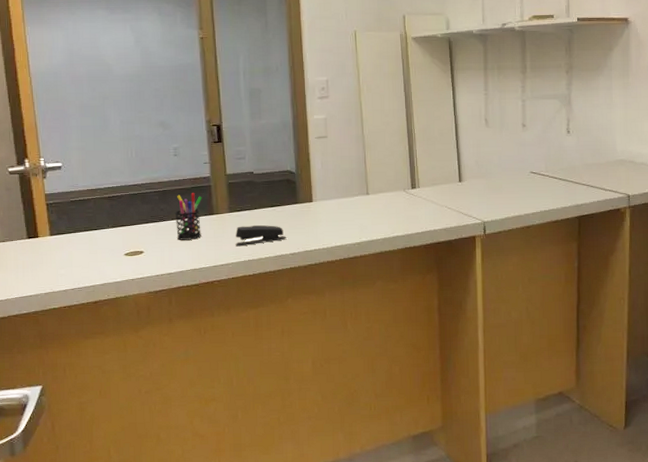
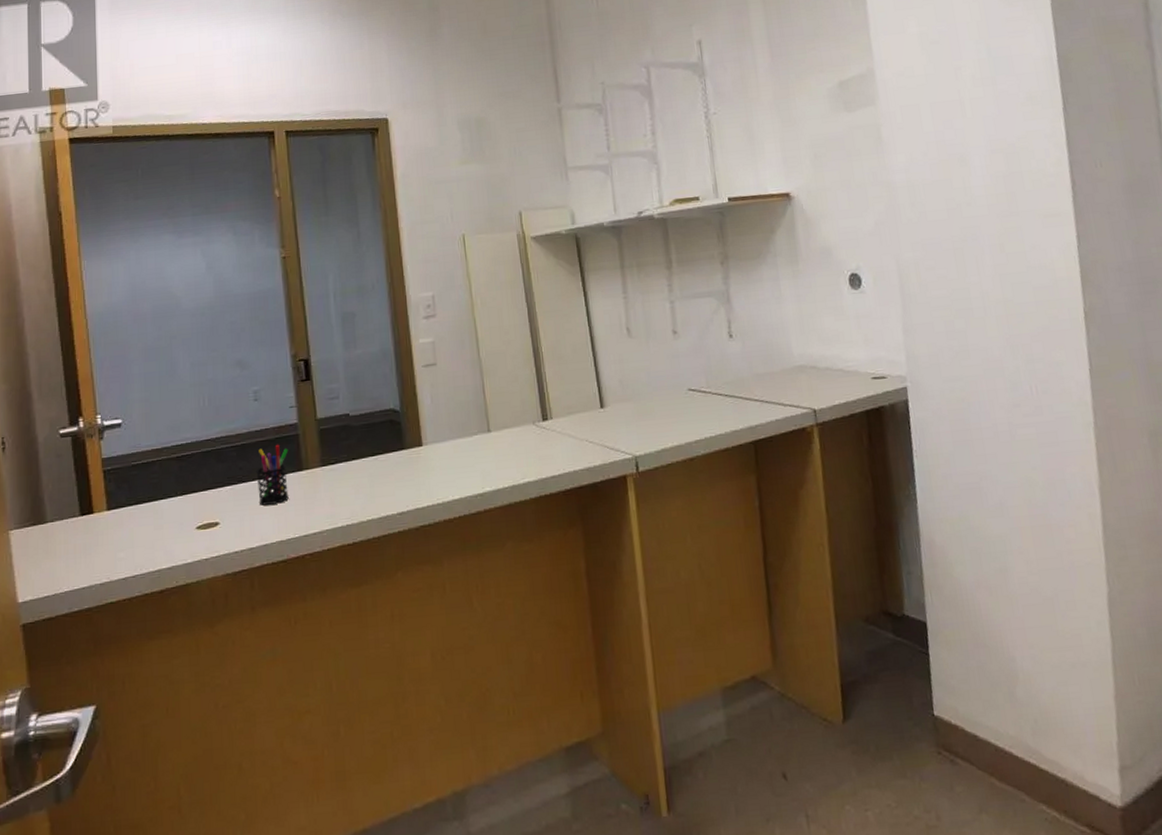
stapler: present [235,224,287,247] -> none [330,478,393,509]

